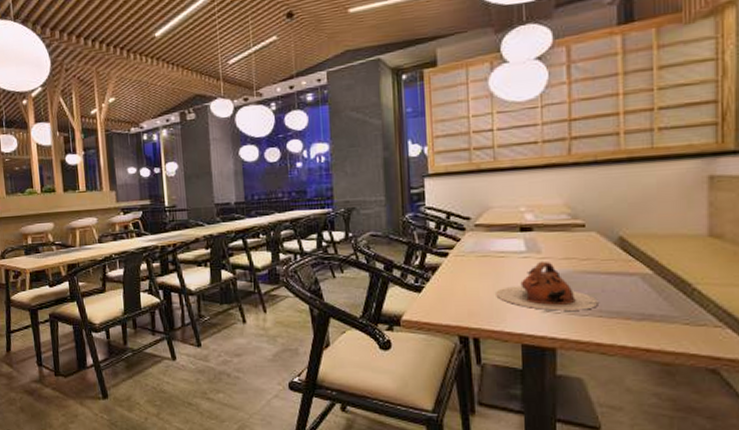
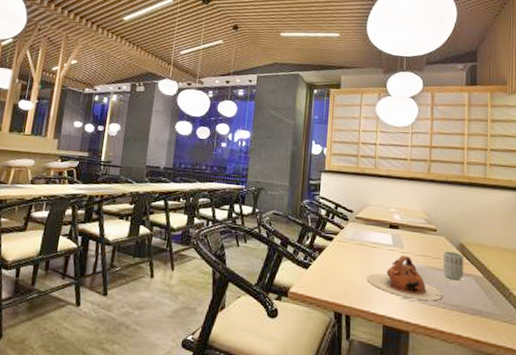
cup: none [597,248,626,283] -> present [443,251,464,281]

